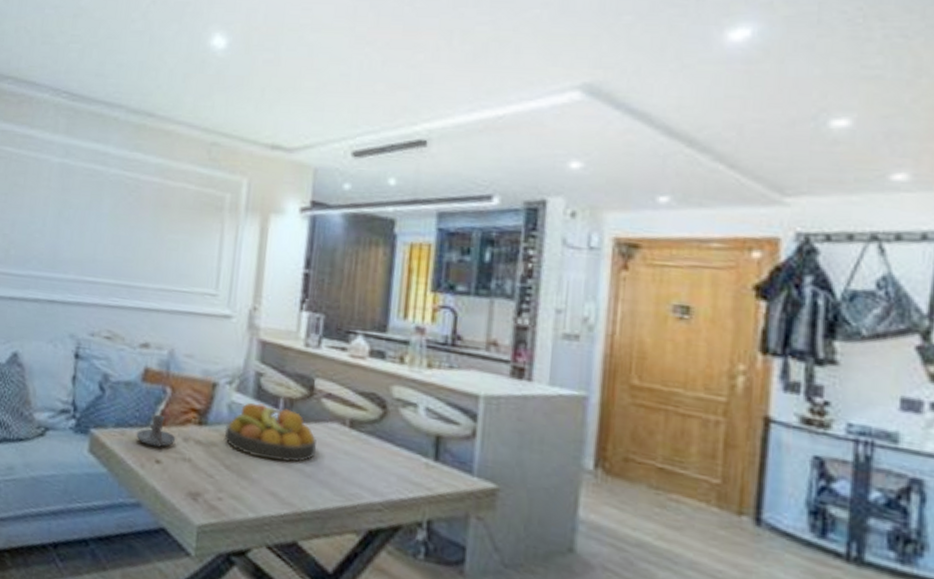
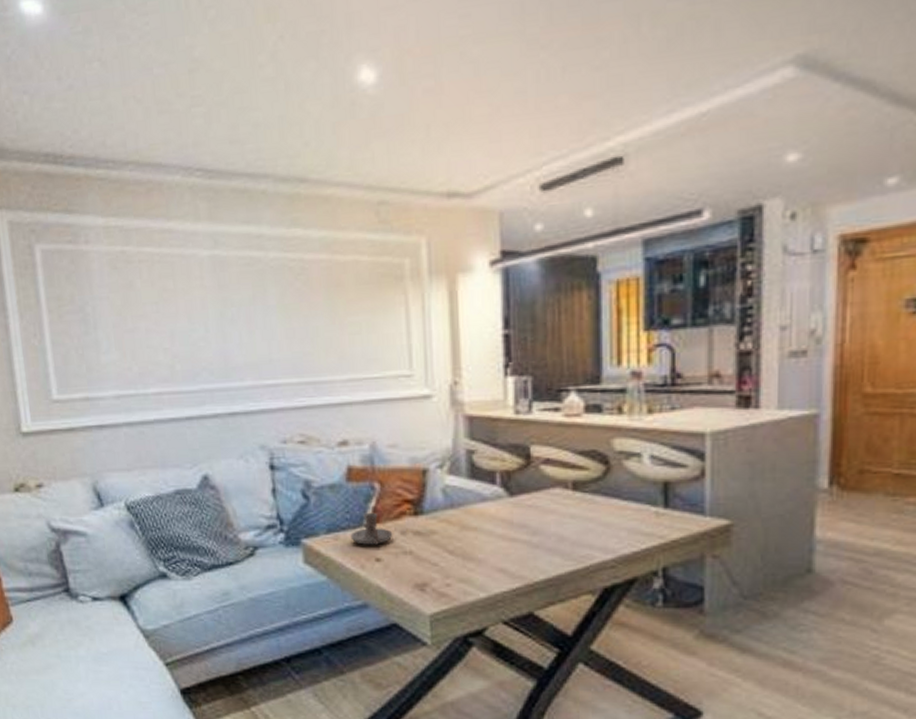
fruit bowl: present [224,402,317,463] -> none [442,482,541,537]

